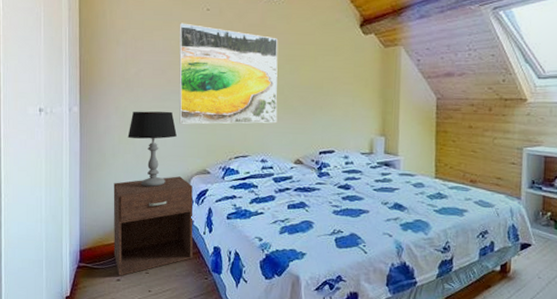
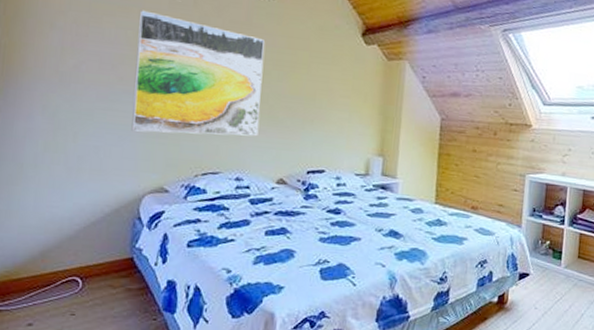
nightstand: present [113,176,193,276] -> none [25,194,144,320]
table lamp: present [127,111,177,188] -> none [57,112,127,208]

